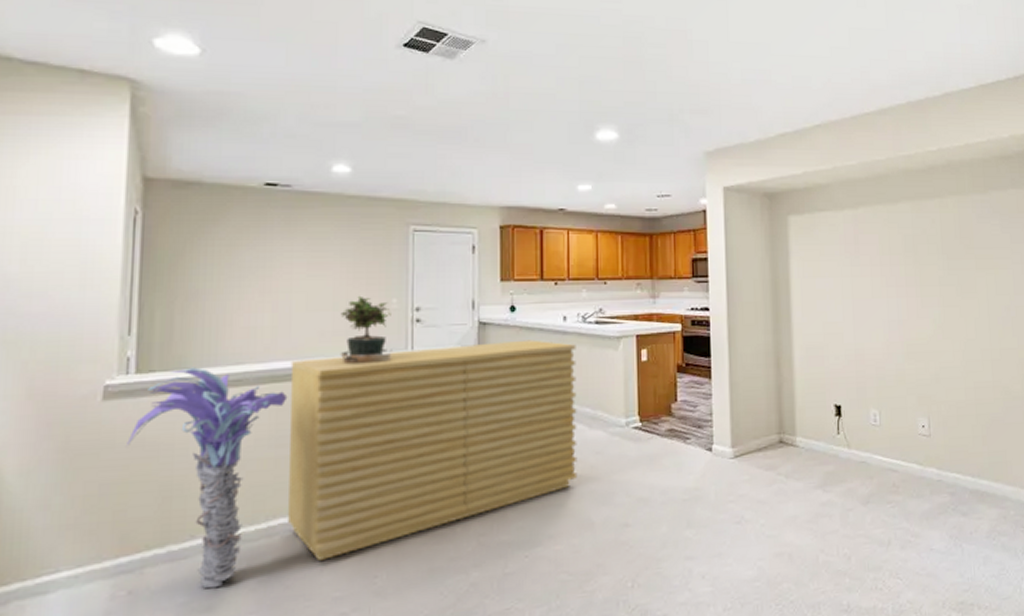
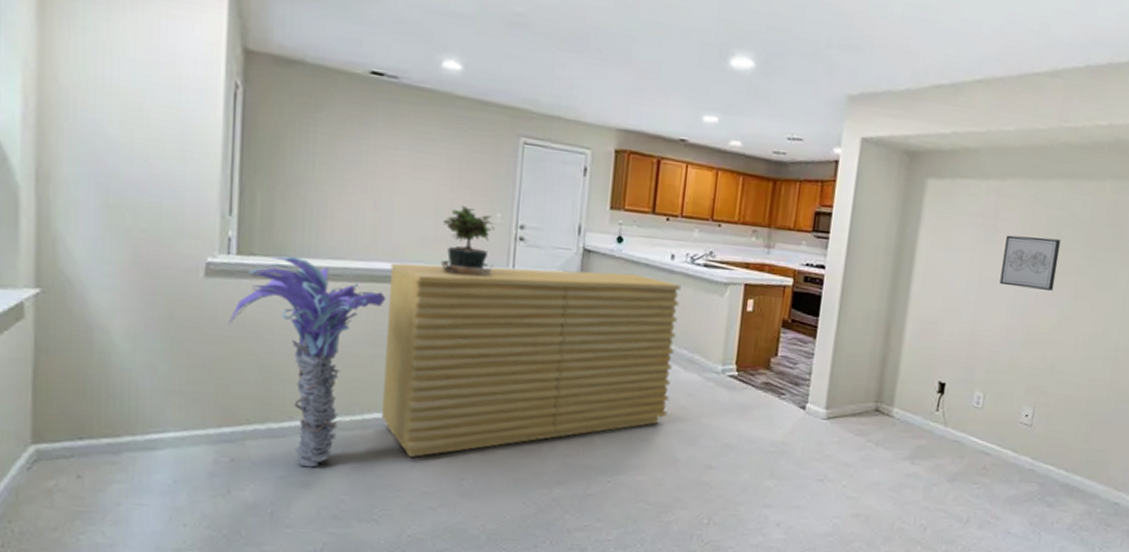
wall art: none [870,255,922,304] -> present [999,235,1061,291]

